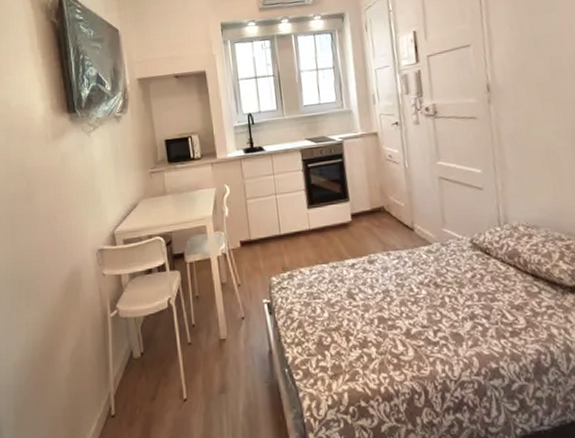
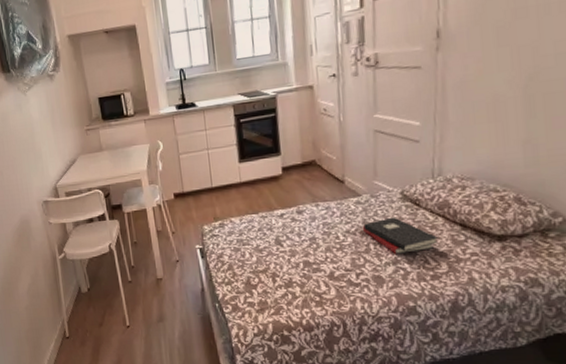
hardback book: none [435,266,513,309] -> present [362,217,438,255]

